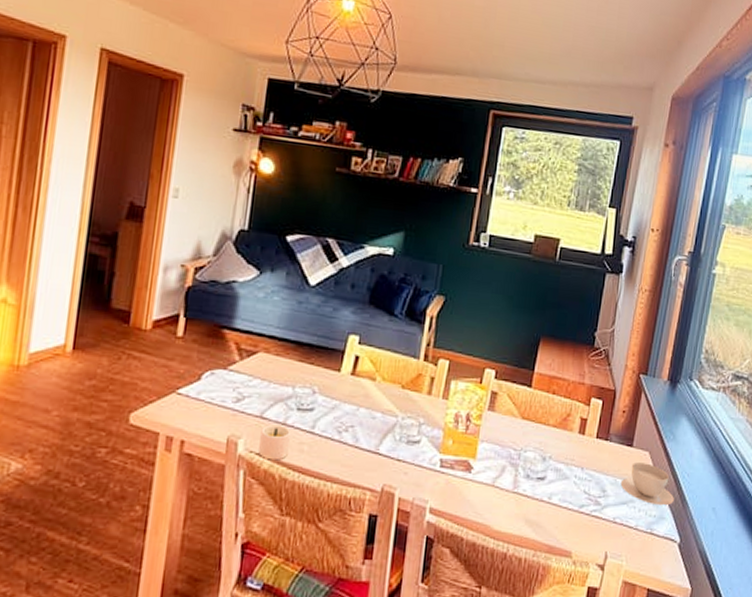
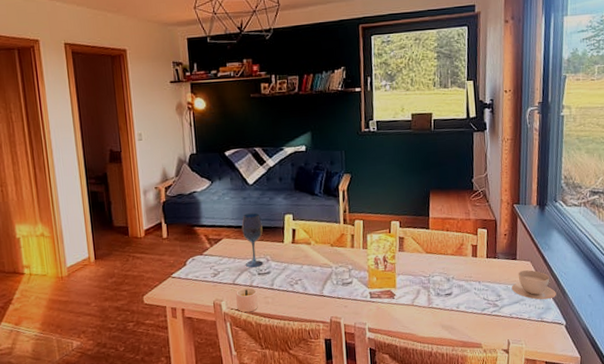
wineglass: none [283,323,317,400] -> present [241,212,263,268]

